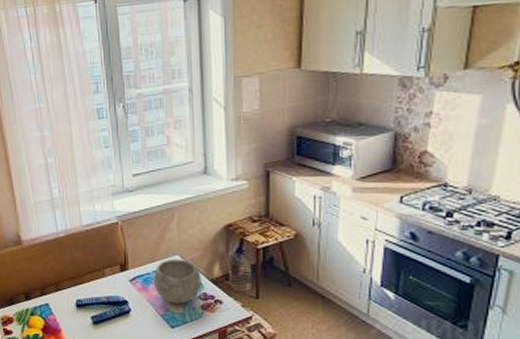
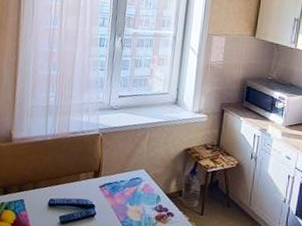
bowl: present [153,258,202,304] -> none [119,171,160,213]

